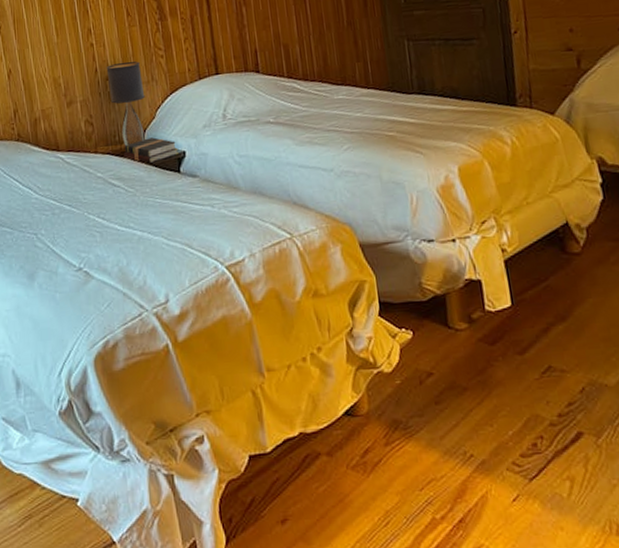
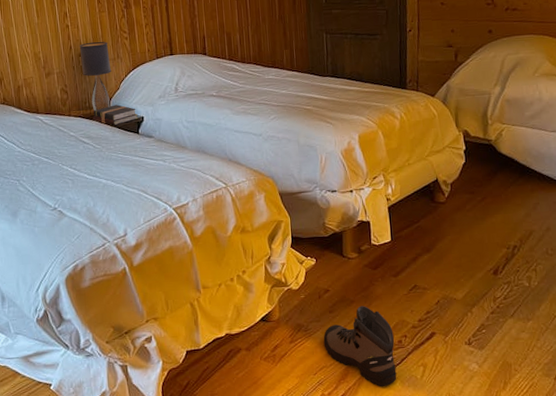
hiking boot: none [429,395,535,510] -> present [323,306,397,387]

